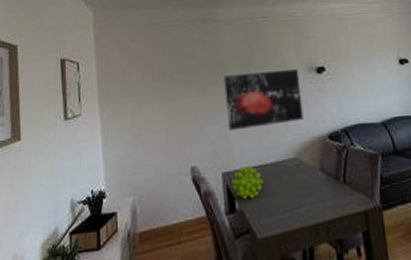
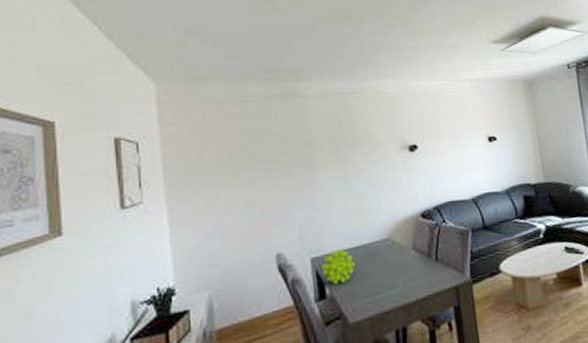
wall art: present [224,68,304,131] -> none [312,147,397,214]

